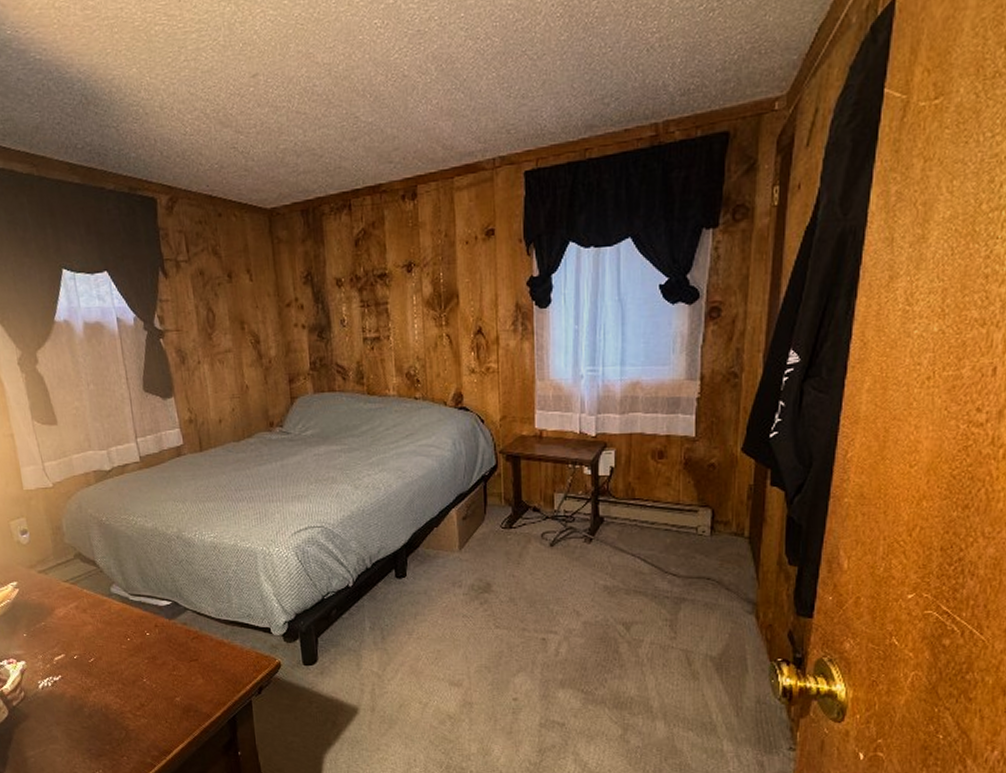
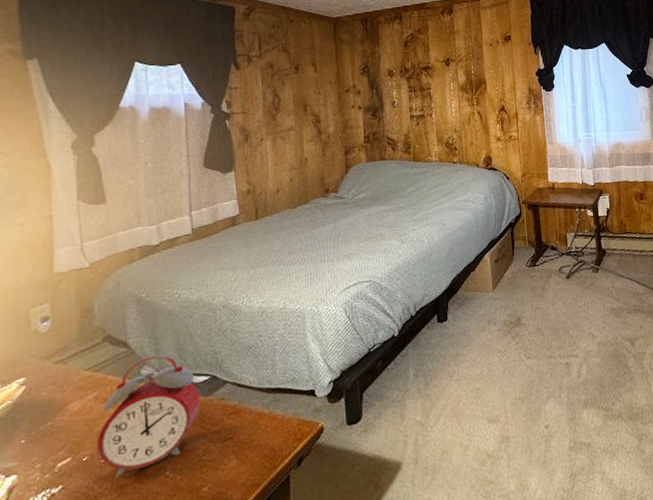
alarm clock: none [82,576,166,677] -> present [96,354,200,478]

